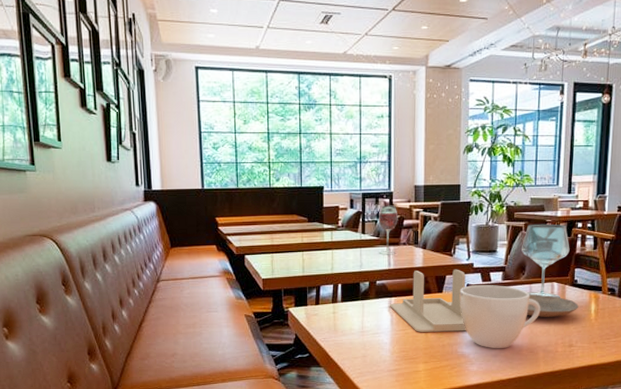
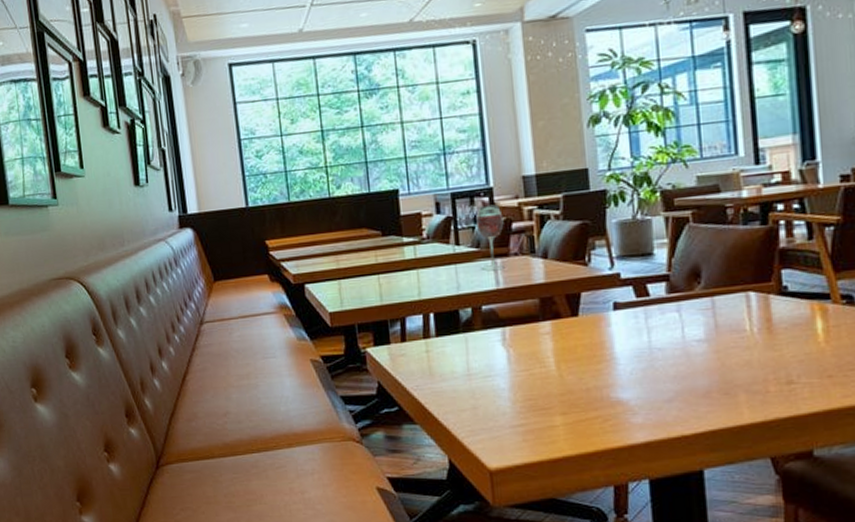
napkin holder: present [390,269,467,332] -> none [504,282,621,372]
cup: present [459,285,541,349] -> none [603,301,734,392]
wine glass: present [522,224,570,298] -> none [691,209,769,314]
plate: present [526,294,579,317] -> none [711,310,795,343]

